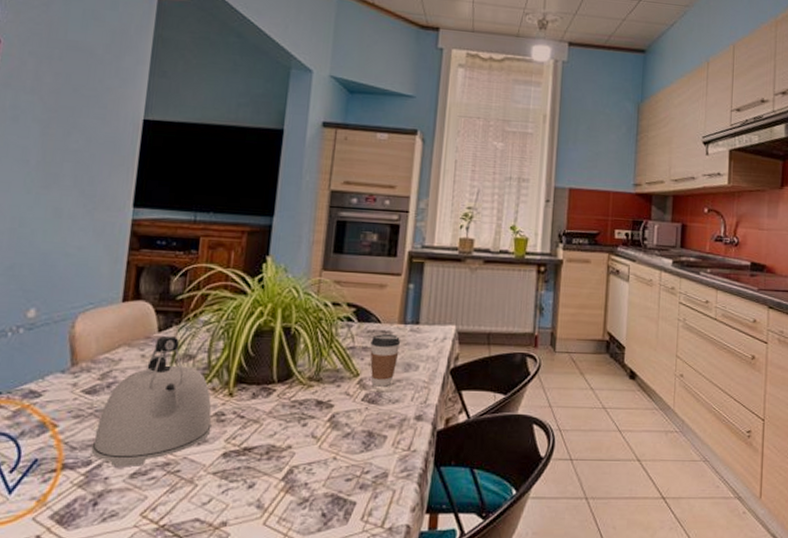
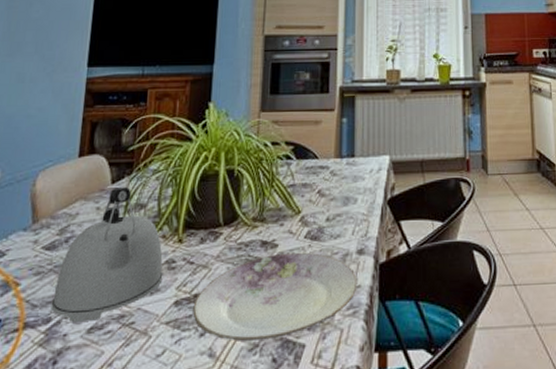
plate: none [241,413,414,495] -> present [193,252,357,341]
coffee cup: present [370,333,401,387] -> none [309,168,339,223]

